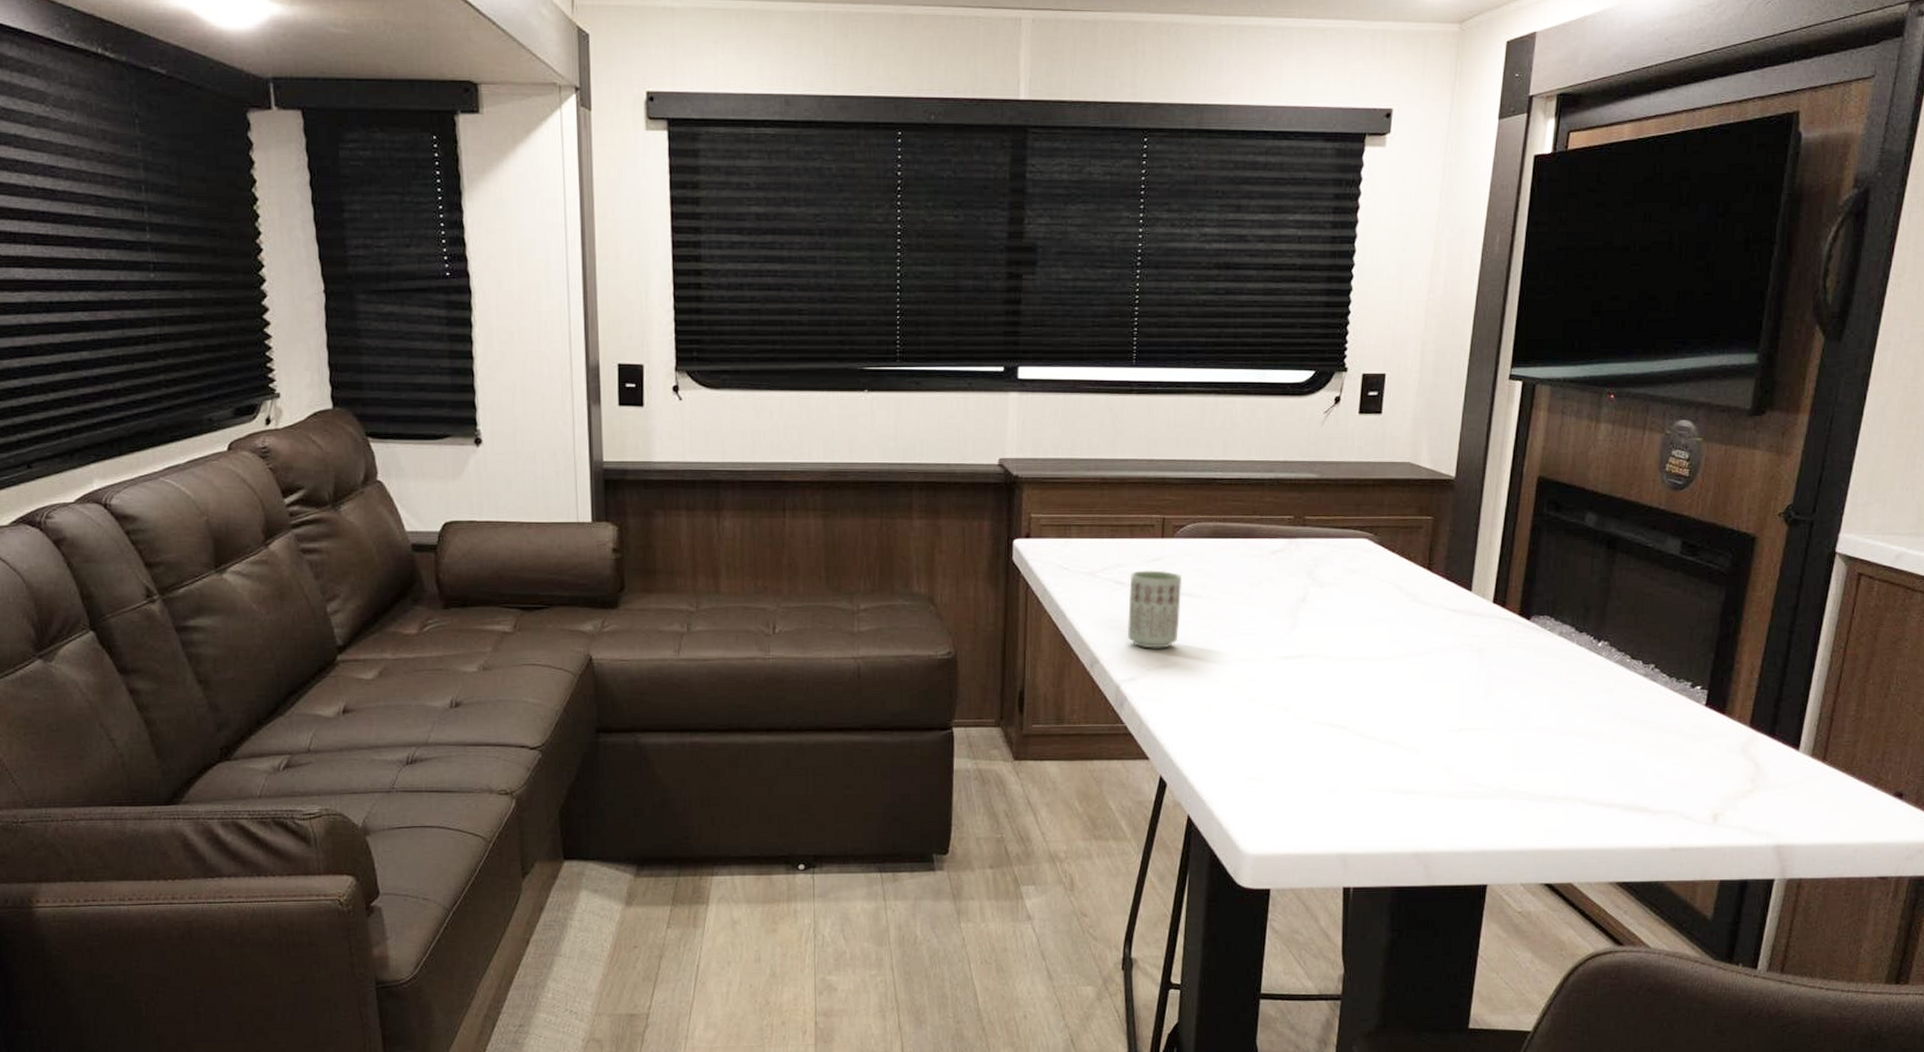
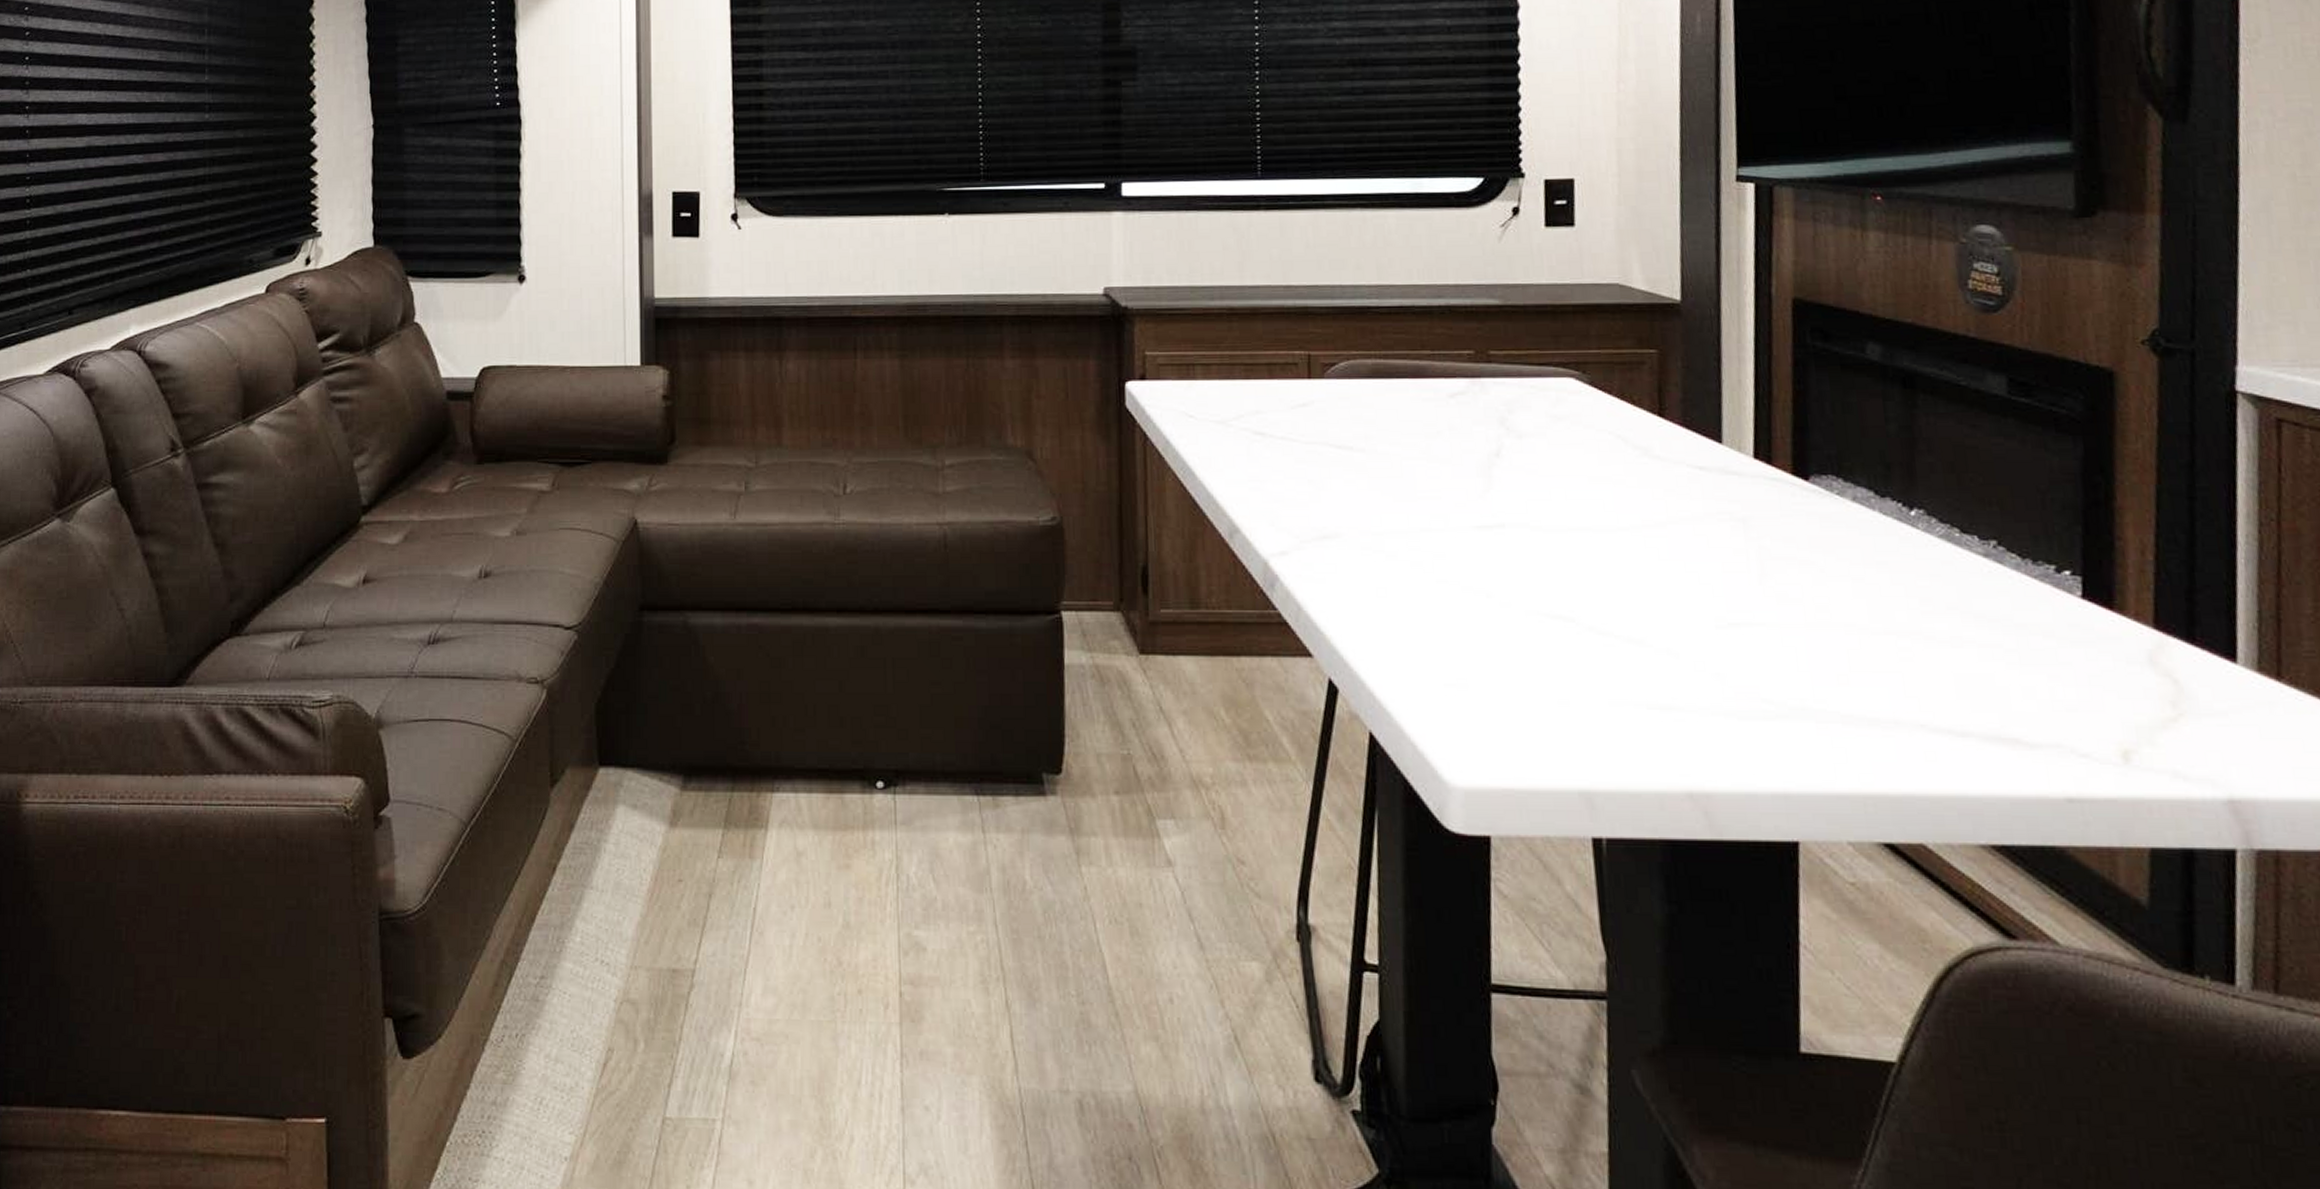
cup: present [1127,570,1182,649] -> none [1271,418,1339,515]

